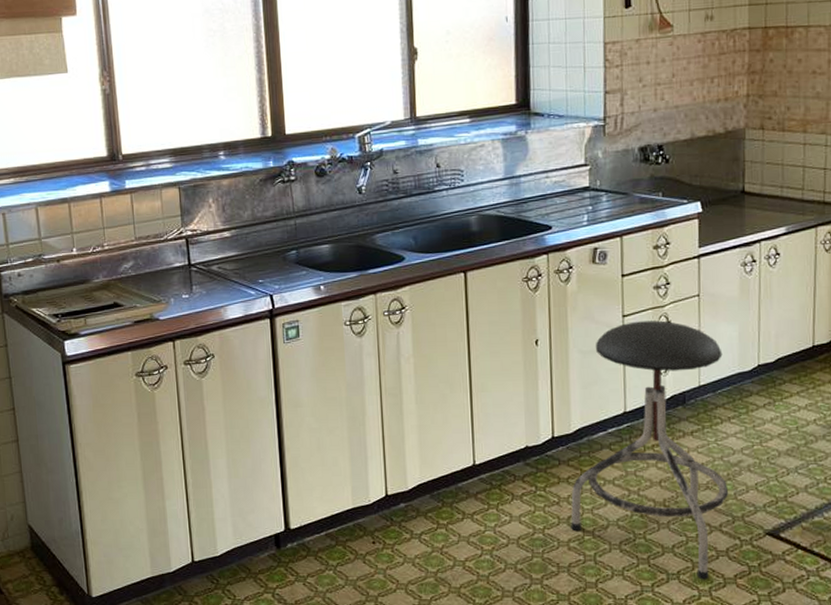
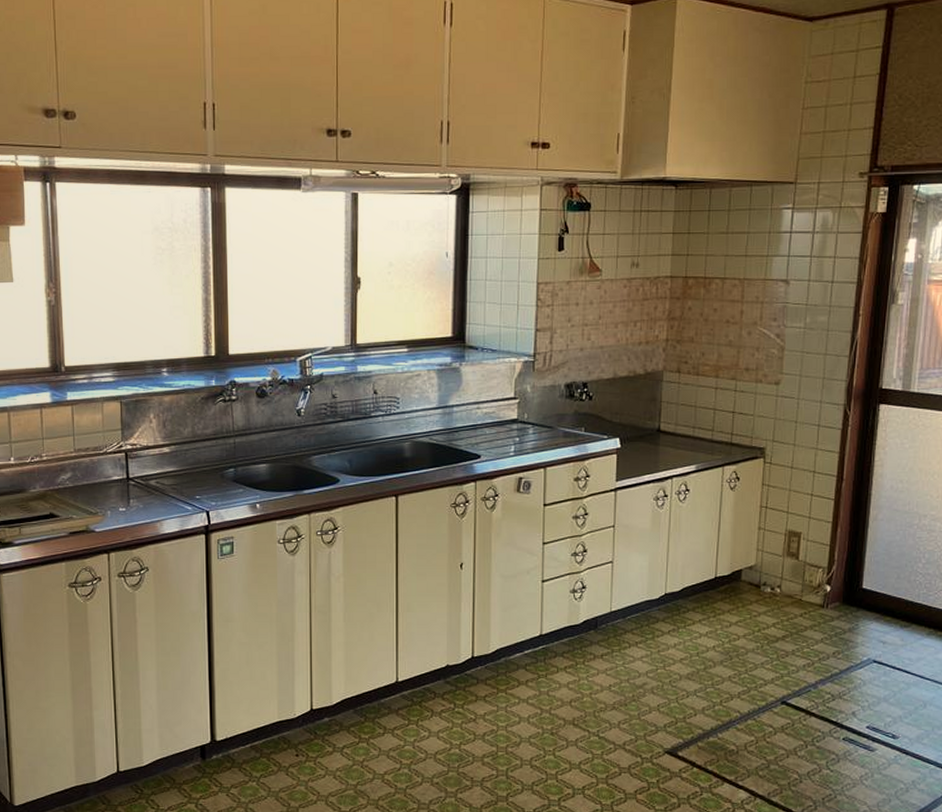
stool: present [571,320,729,580] -> none [486,549,633,795]

